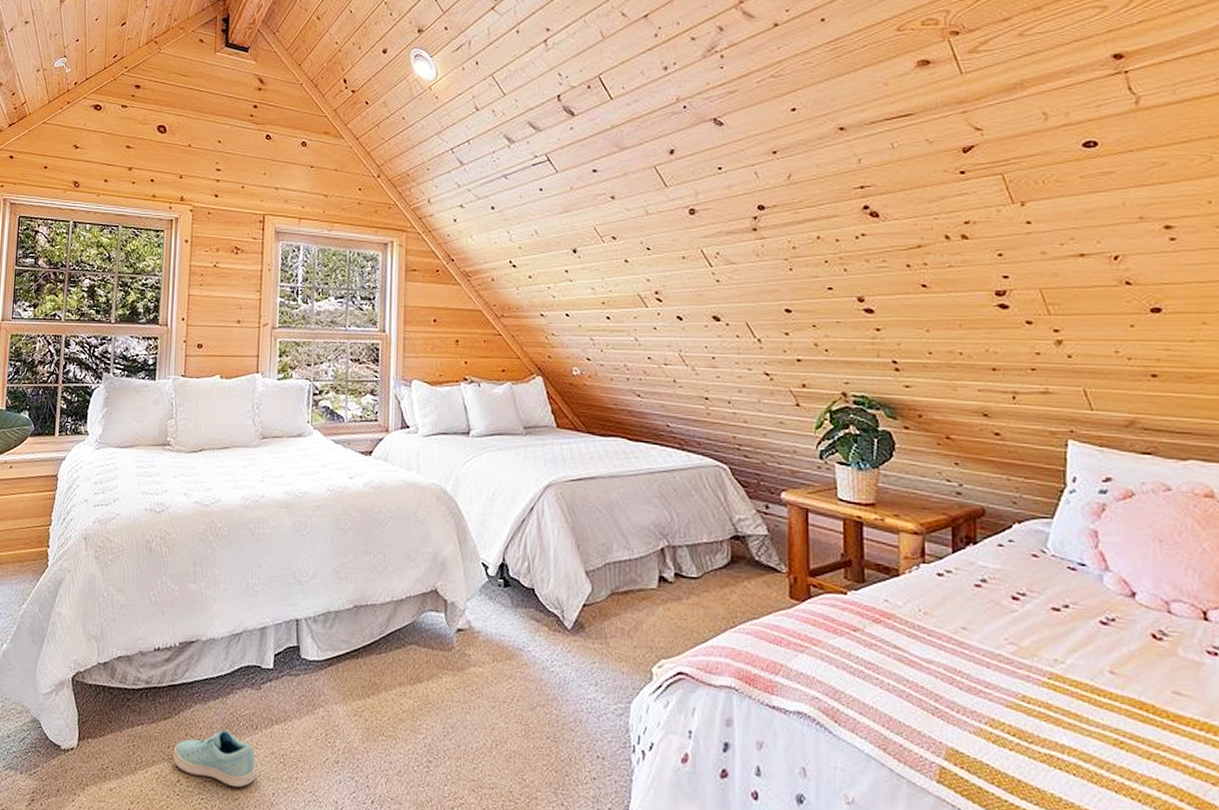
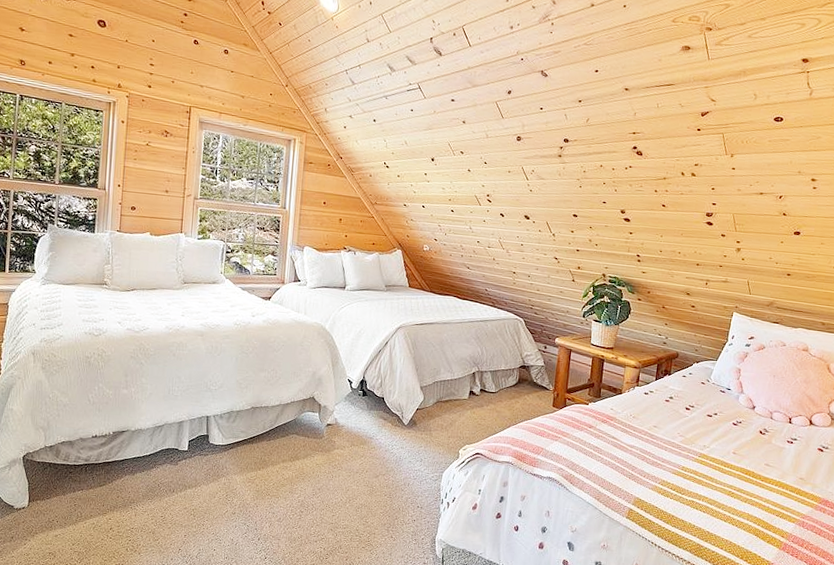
sneaker: present [173,730,257,787] -> none [107,493,173,532]

